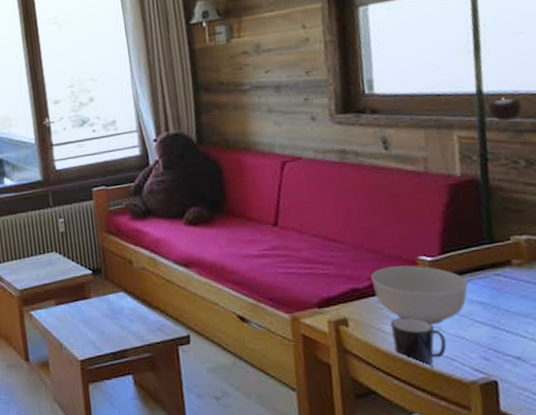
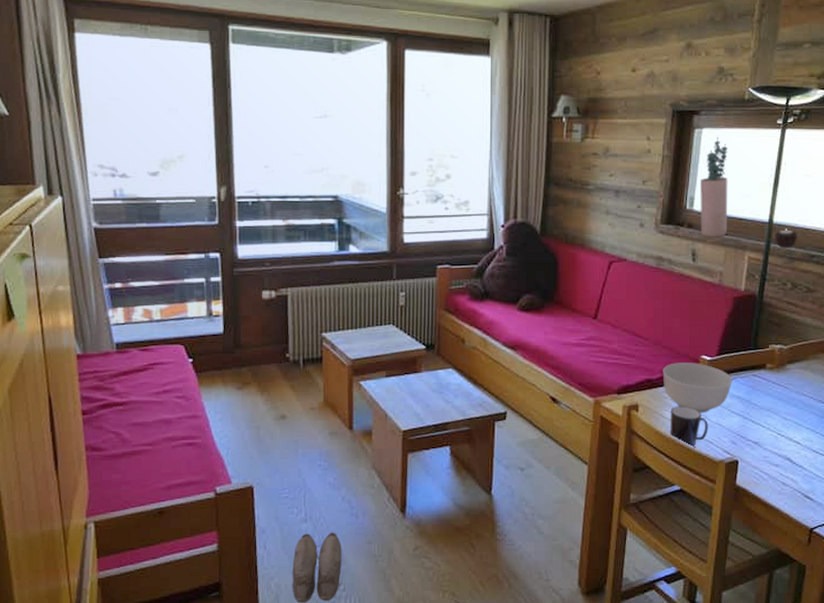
vase: none [376,10,424,122] -> present [700,137,728,238]

